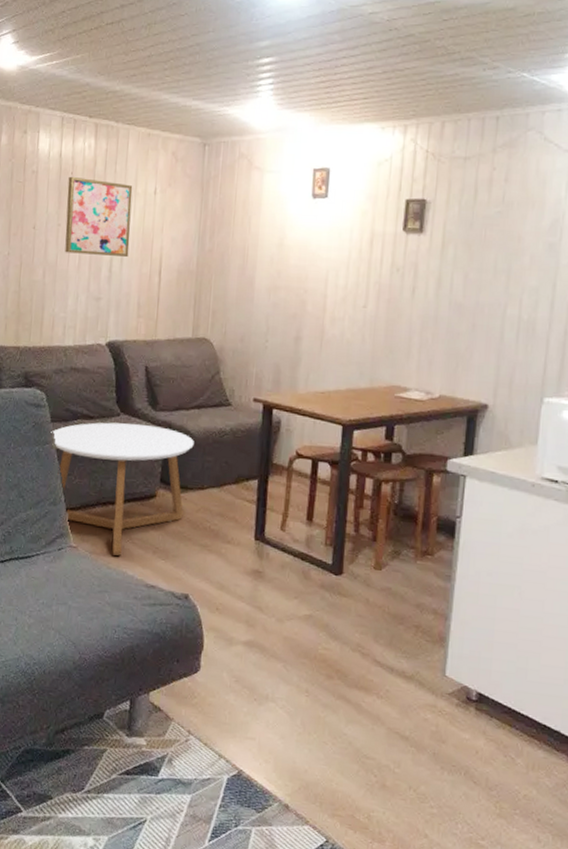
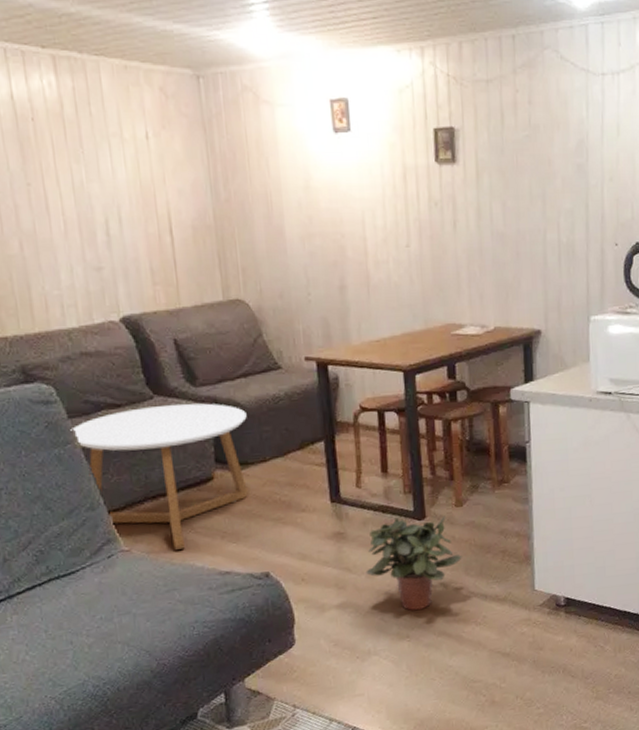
wall art: present [65,176,133,257] -> none [29,123,128,218]
potted plant: none [276,567,374,667] -> present [366,515,462,611]

